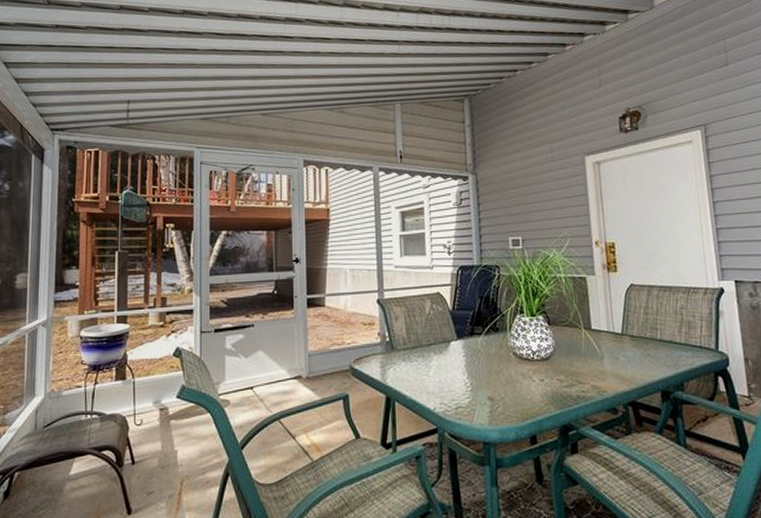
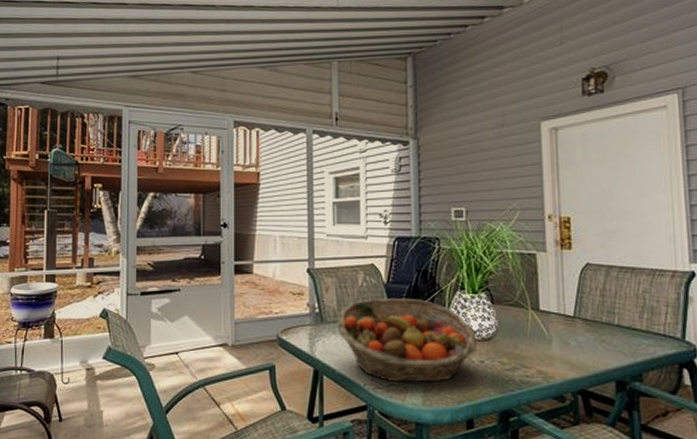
fruit basket: none [407,323,537,405] -> present [337,297,478,383]

